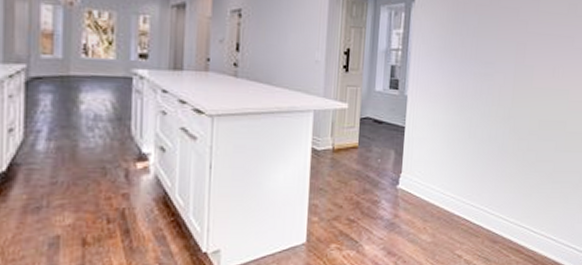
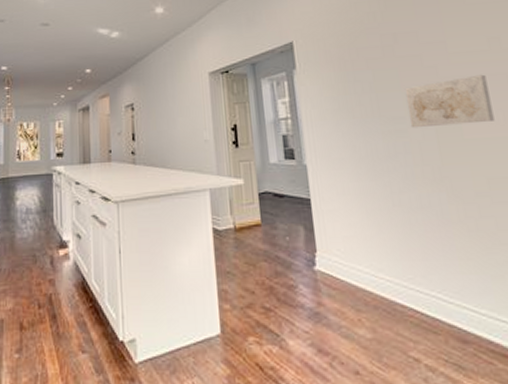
wall art: none [497,34,560,76] -> present [404,74,495,129]

